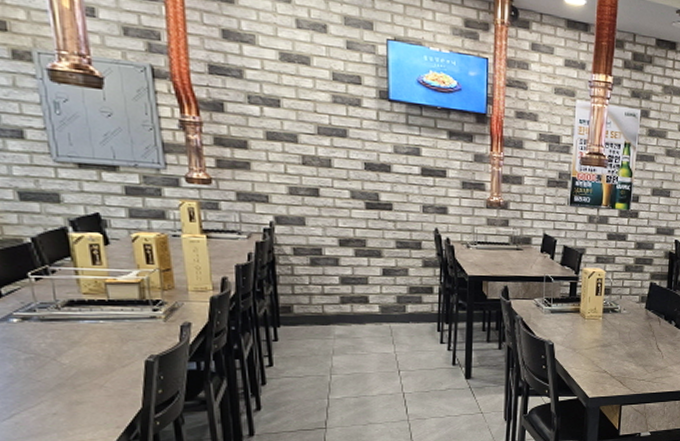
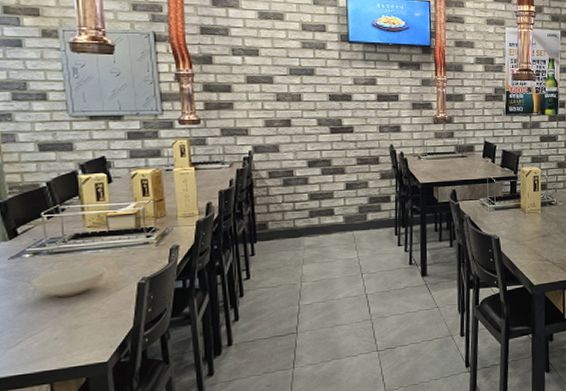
bowl: none [22,337,108,370] -> present [32,265,106,298]

